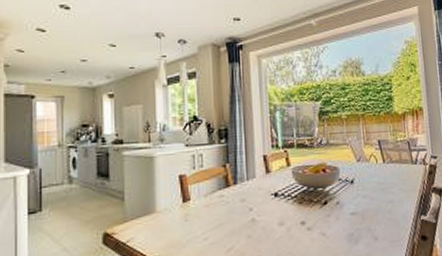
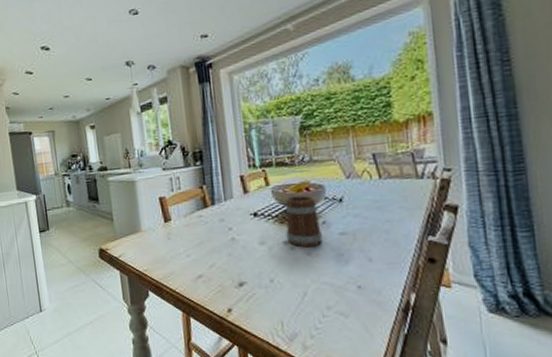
mug: none [303,175,336,228] -> present [285,194,323,247]

